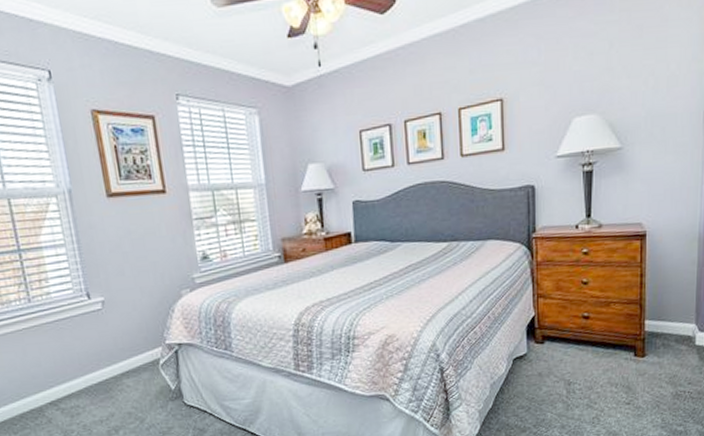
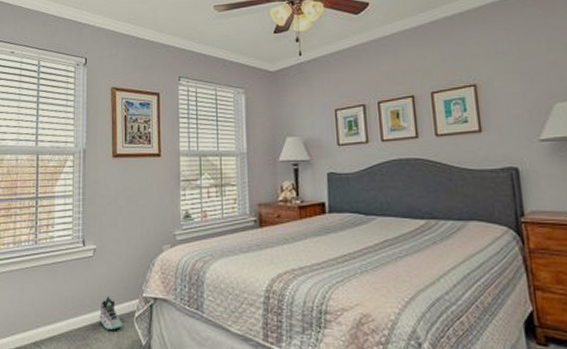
sneaker: none [119,347,147,380] -> present [98,296,122,330]

